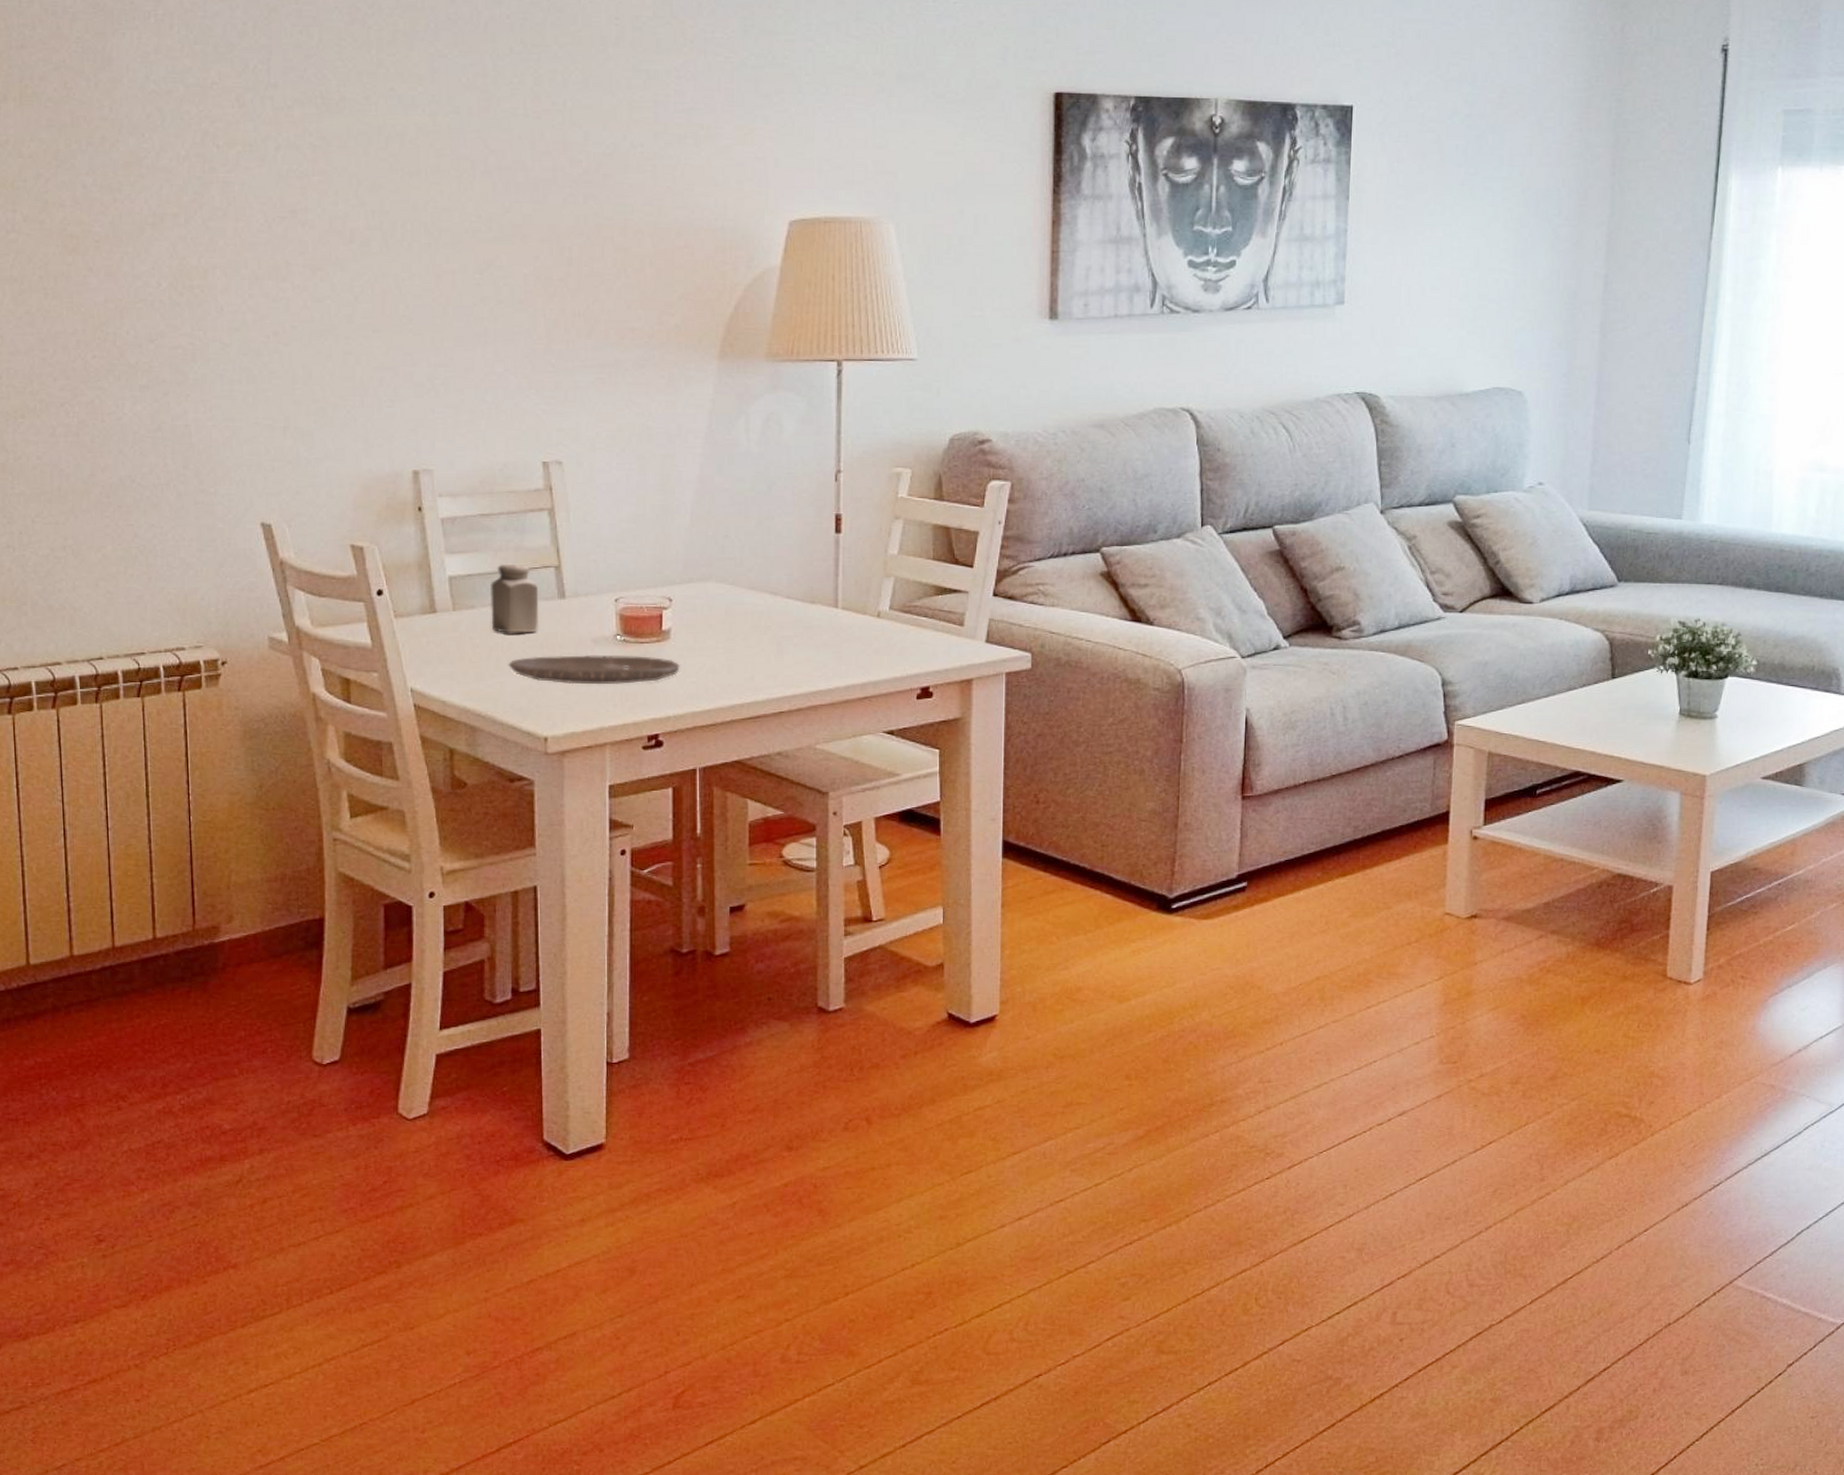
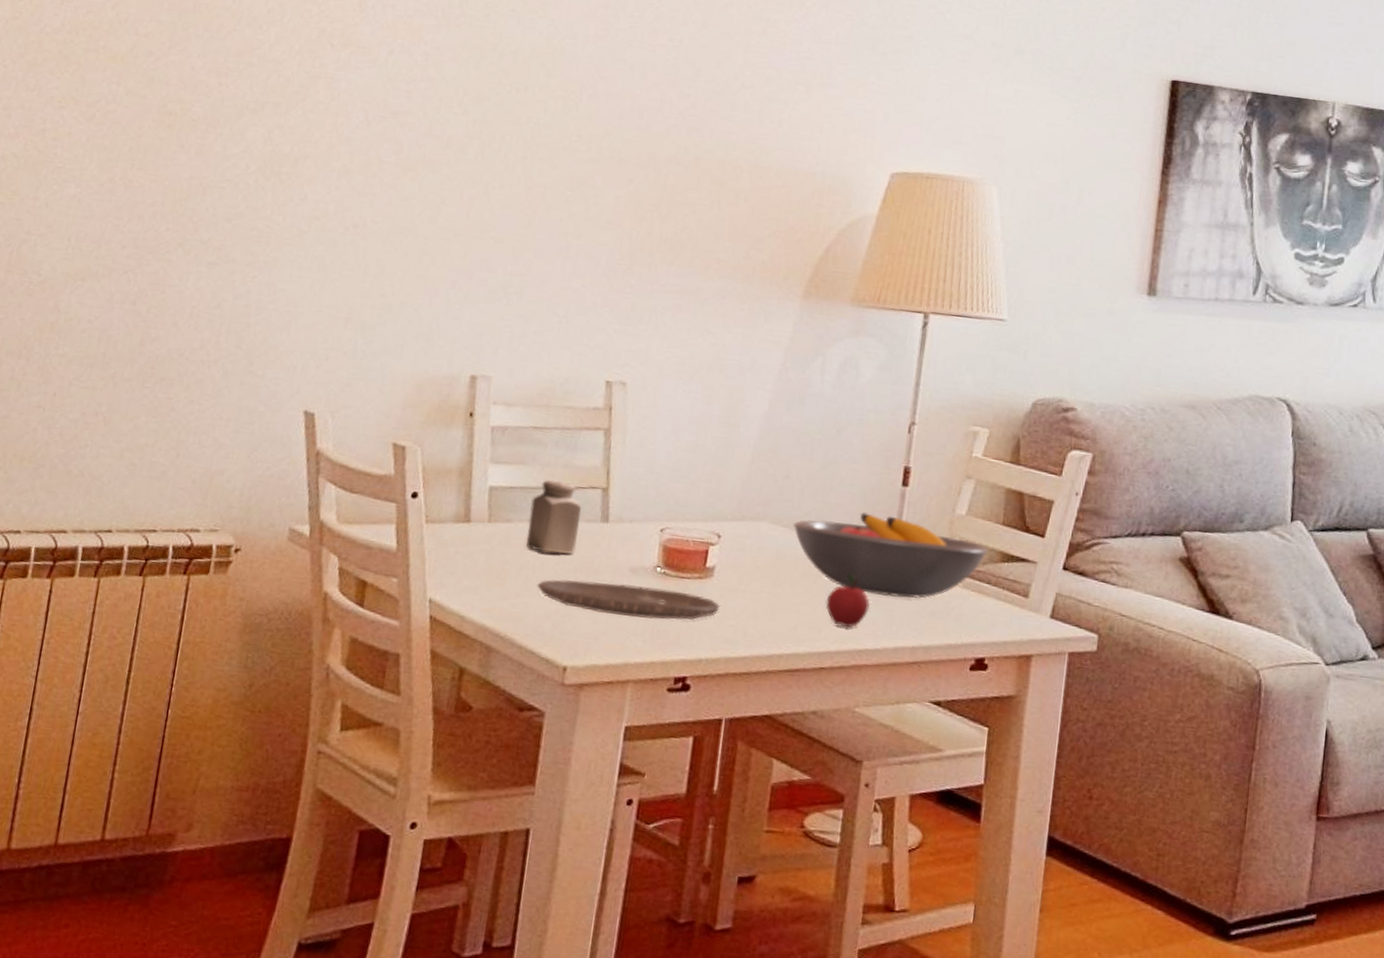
fruit bowl: none [737,562,923,640] -> present [792,512,989,598]
apple: none [778,622,818,672] -> present [825,574,870,628]

